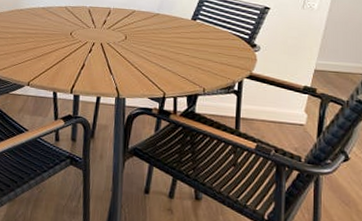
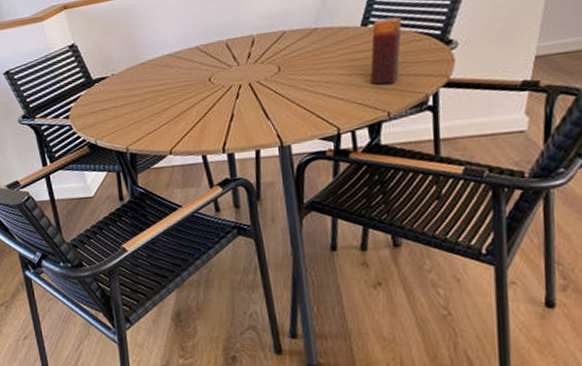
candle: none [193,18,222,67] -> present [370,16,402,85]

